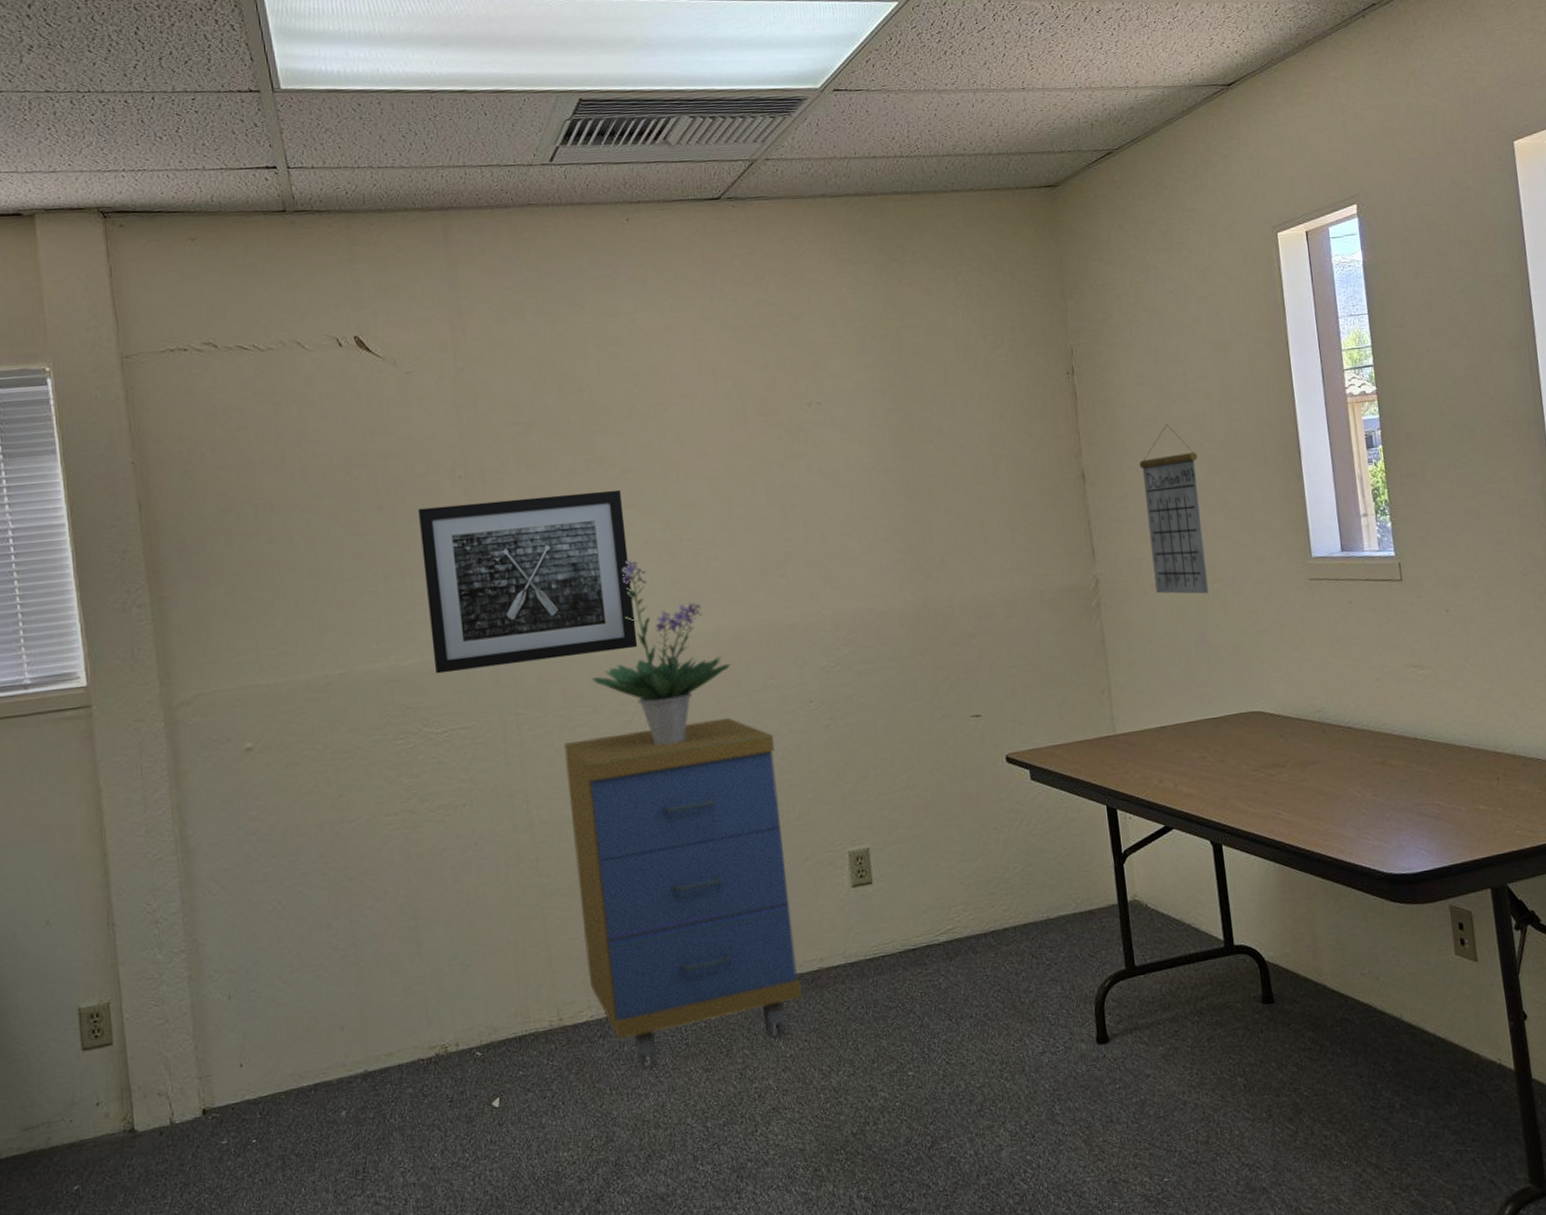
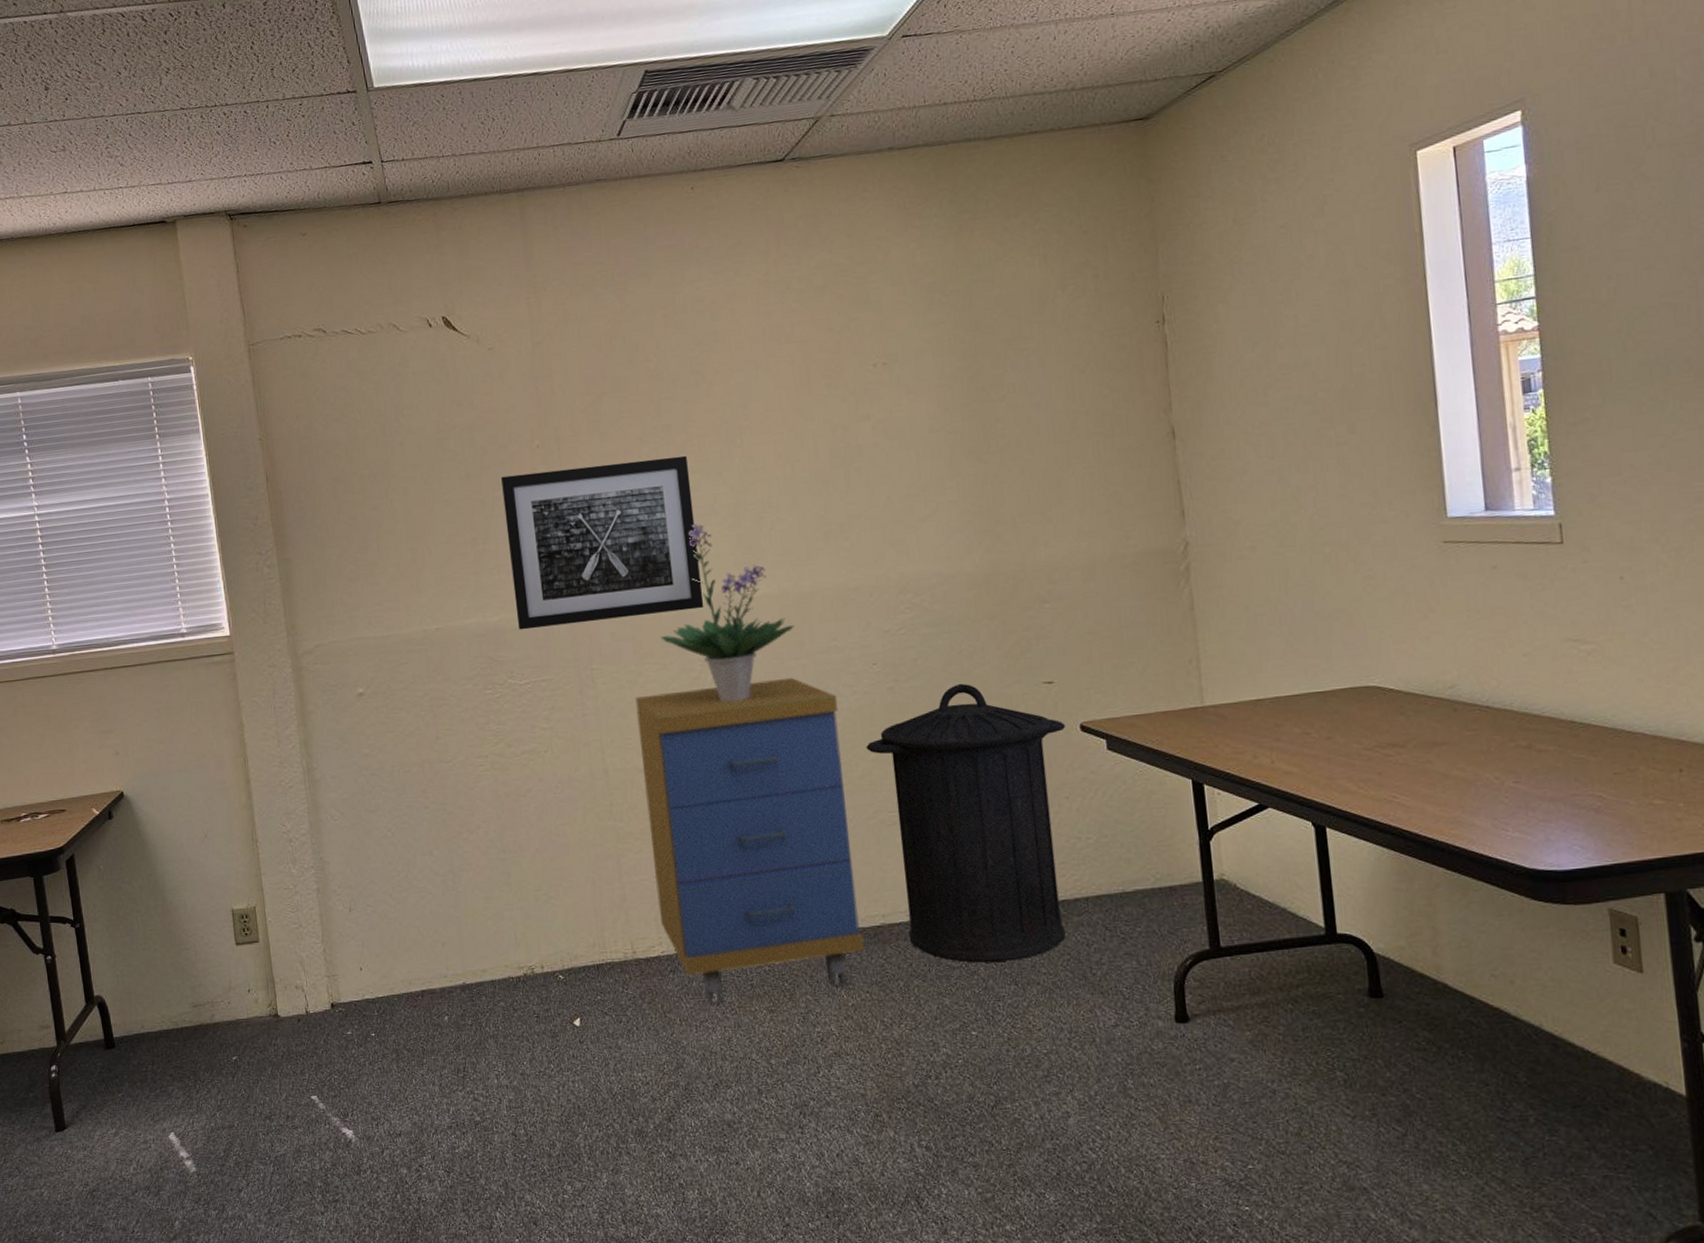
trash can: none [803,718,996,1001] -> present [866,683,1066,963]
calendar: present [1139,424,1209,594] -> none [1238,373,1319,558]

